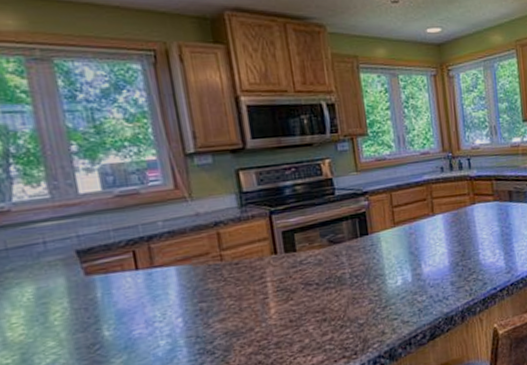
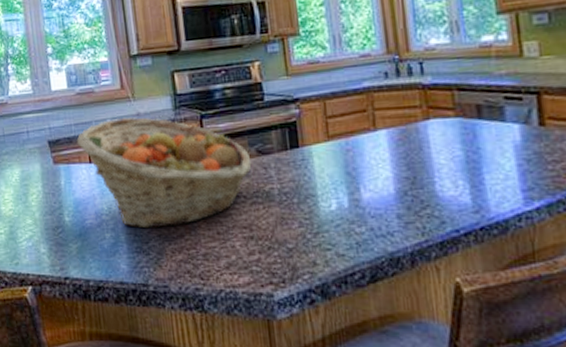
fruit basket: none [117,217,324,330] -> present [76,117,252,229]

